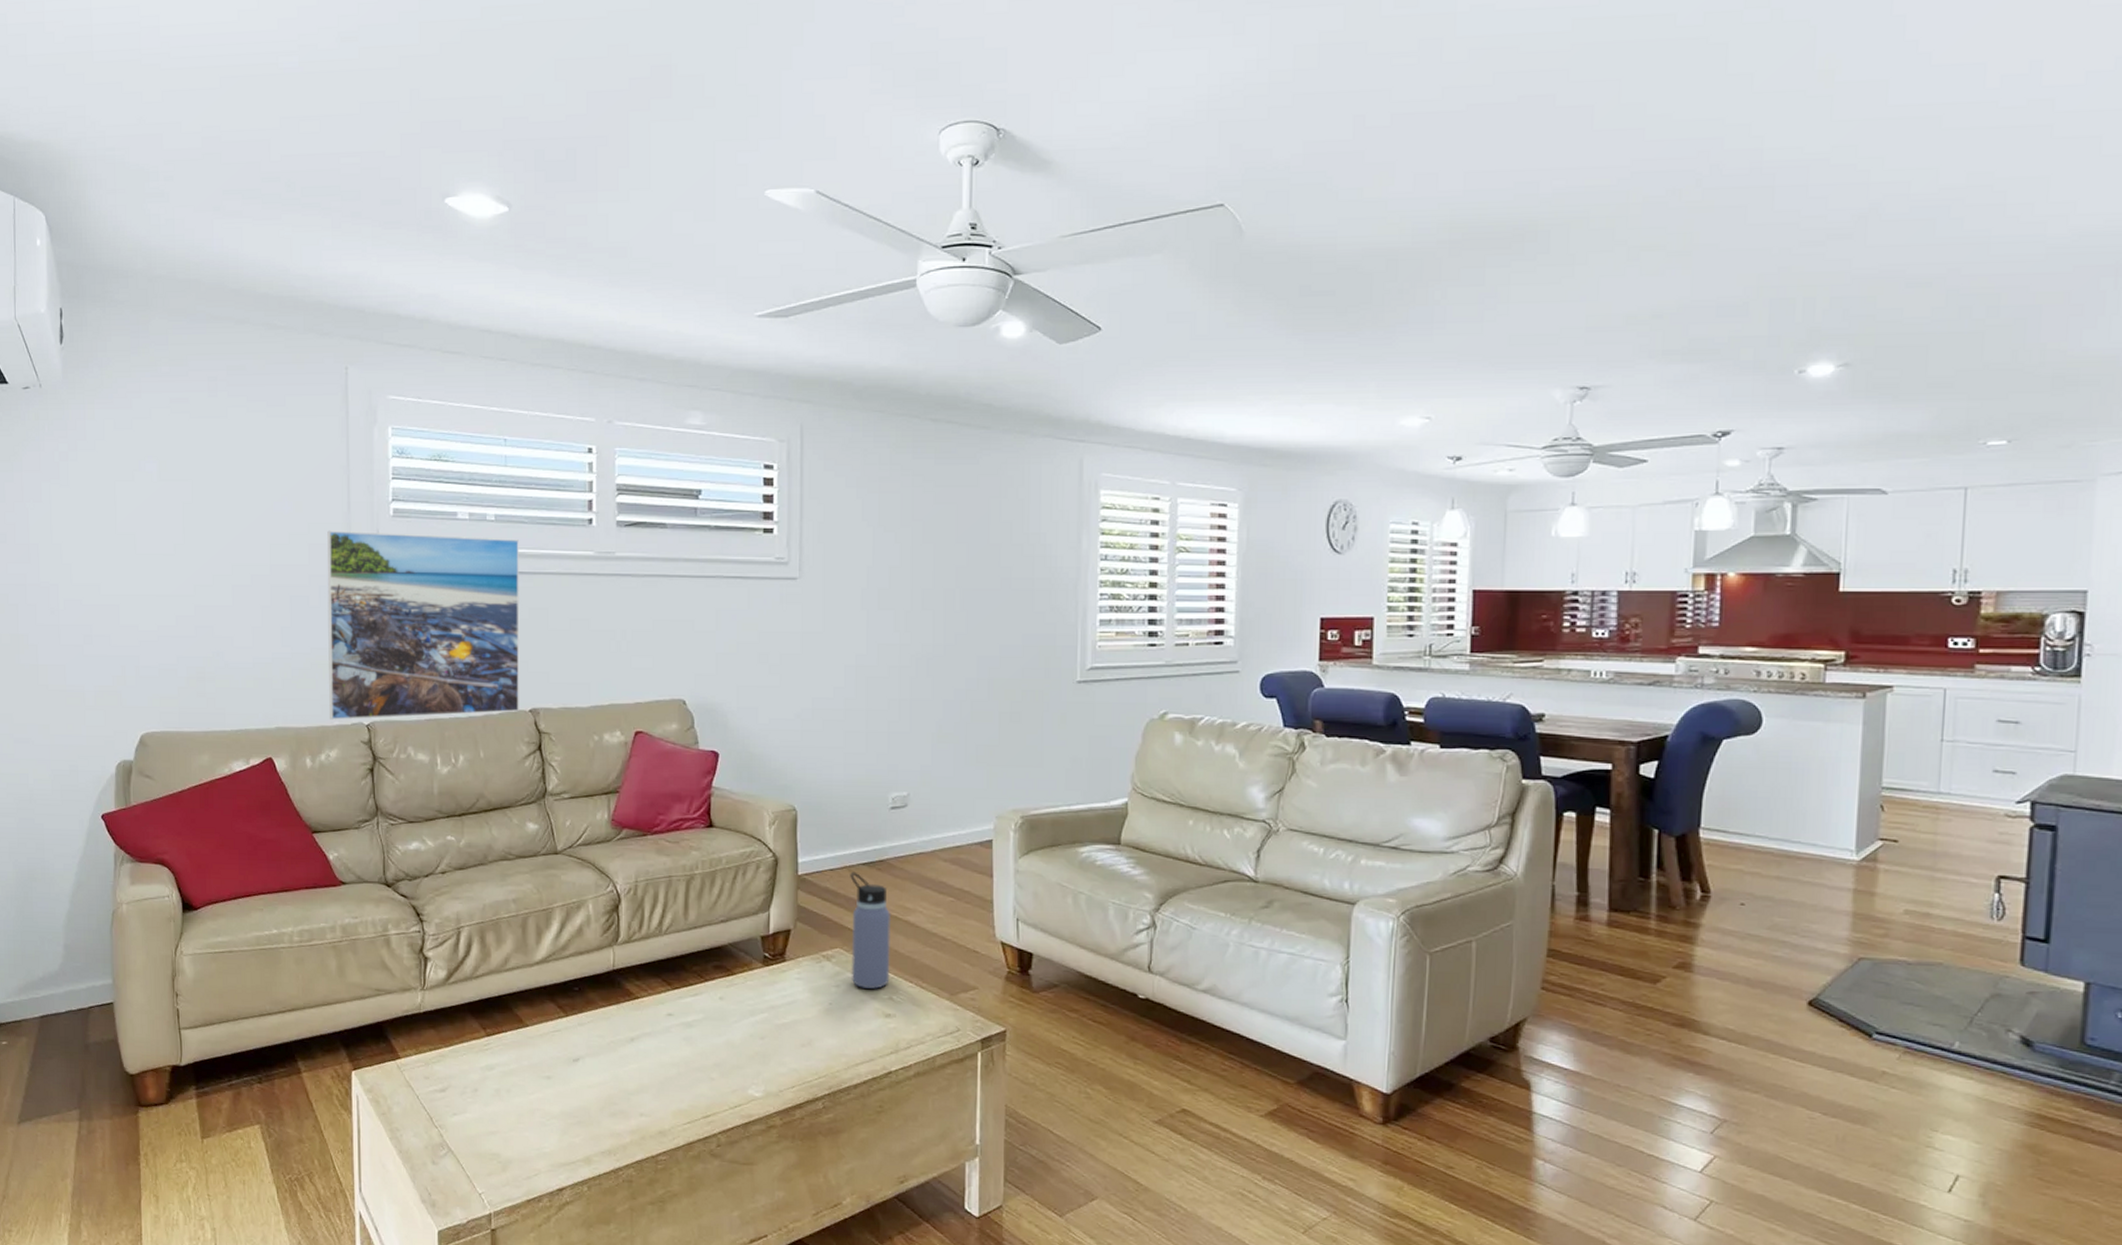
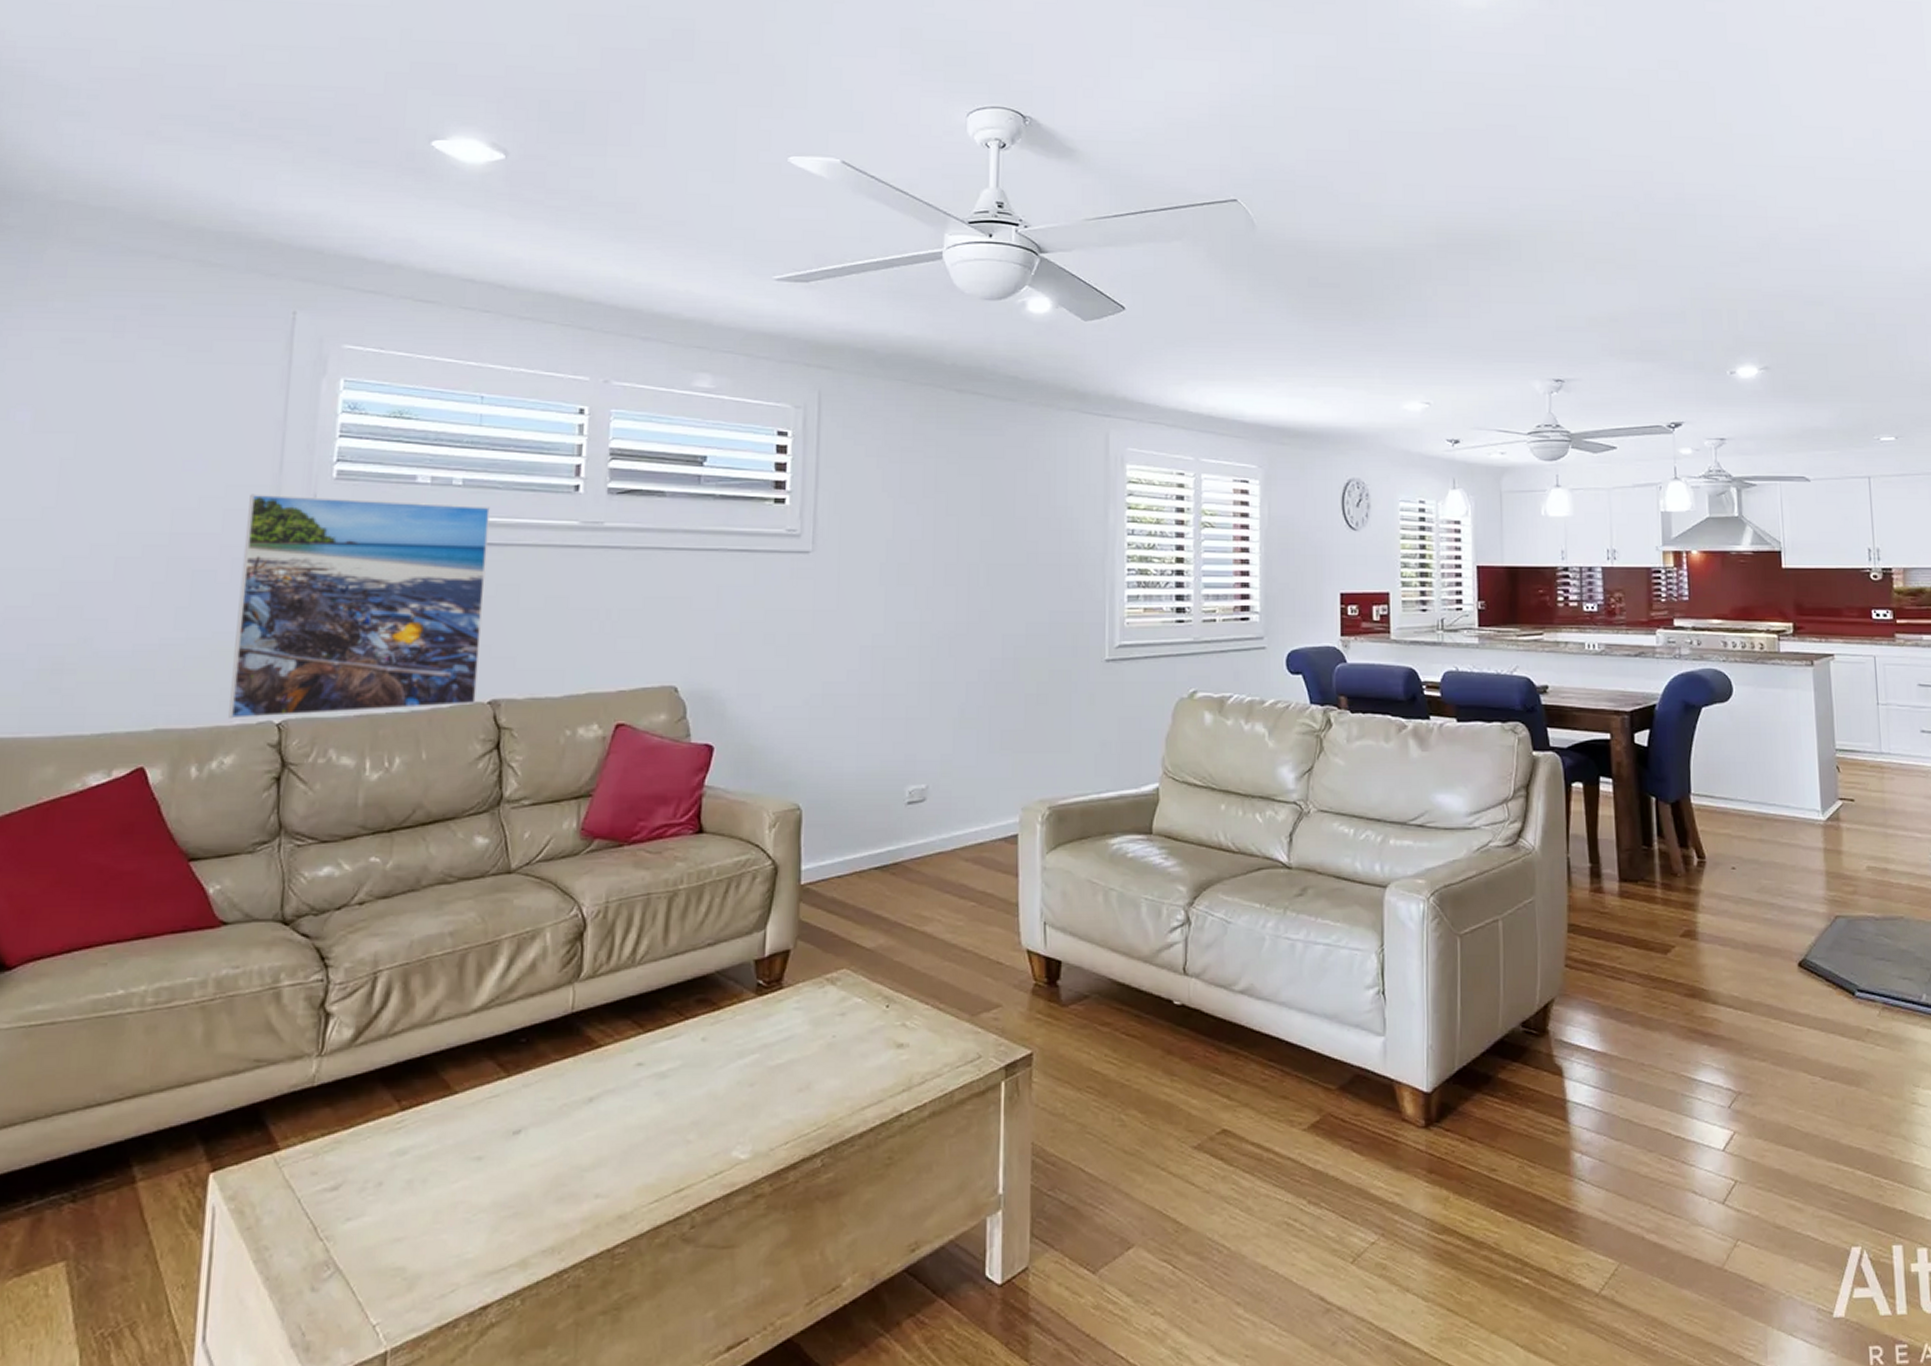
water bottle: present [850,871,892,989] -> none [858,877,906,1015]

